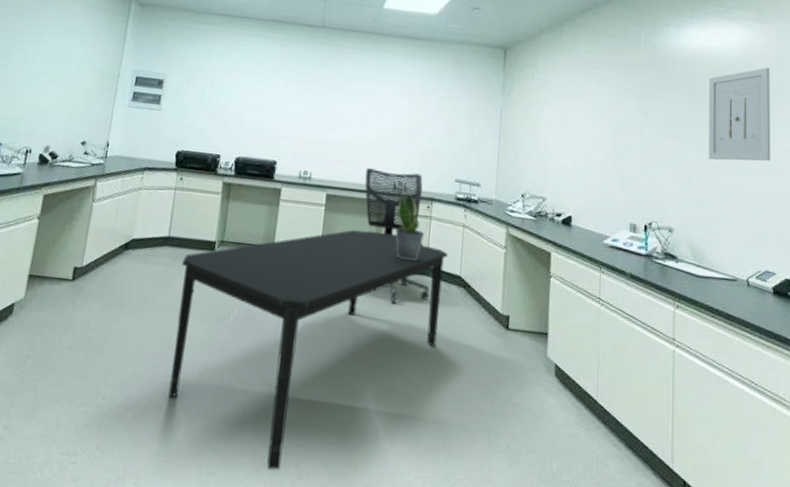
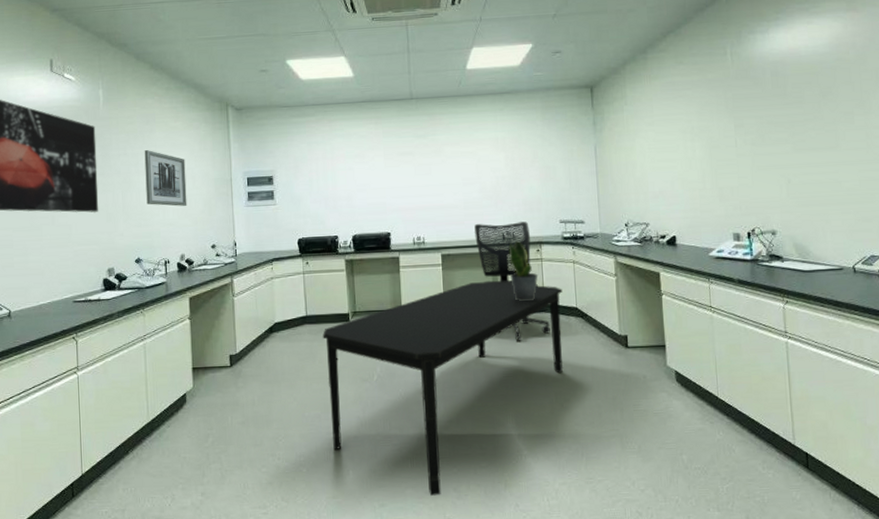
wall art: none [21,28,75,95] -> present [144,150,187,206]
wall art: present [708,67,771,162] -> none [800,56,869,159]

